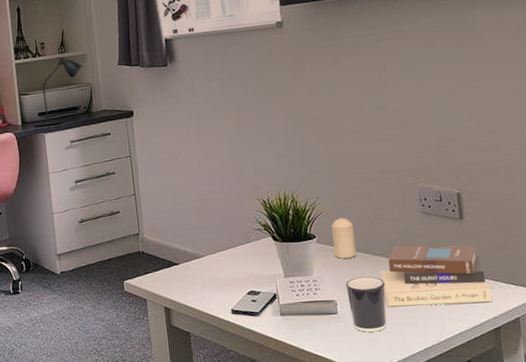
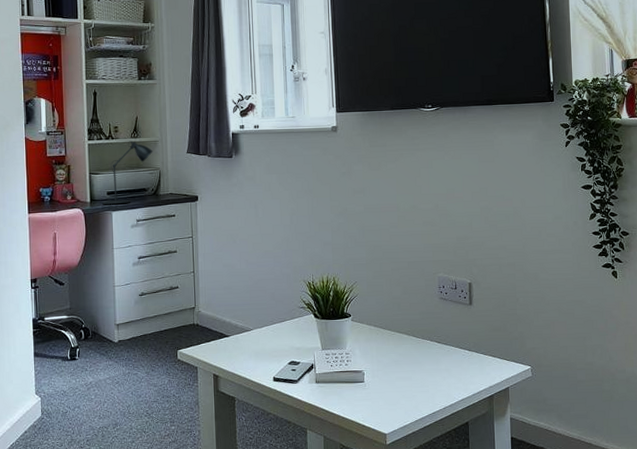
candle: present [331,217,357,259] -> none [364,299,384,335]
mug: present [345,276,387,332] -> none [373,351,405,398]
books: present [379,244,493,307] -> none [401,324,490,377]

